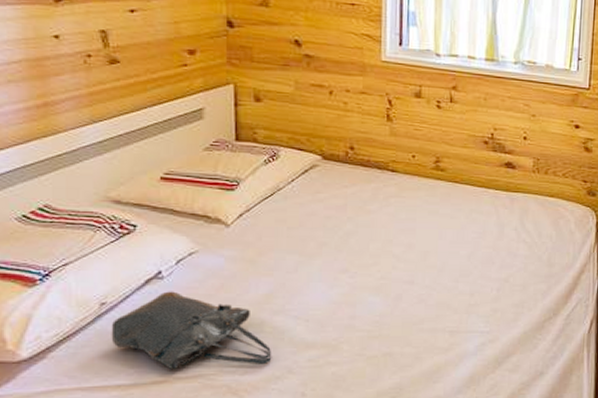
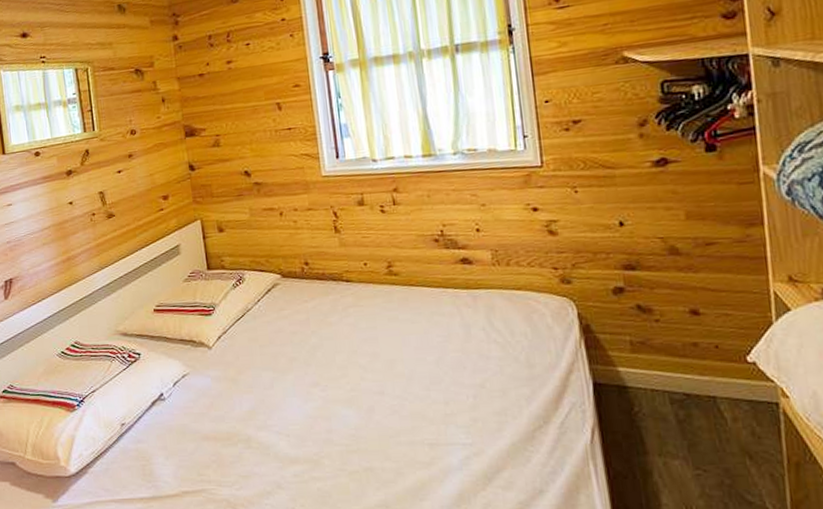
tote bag: present [111,291,272,370] -> none [130,411,262,485]

